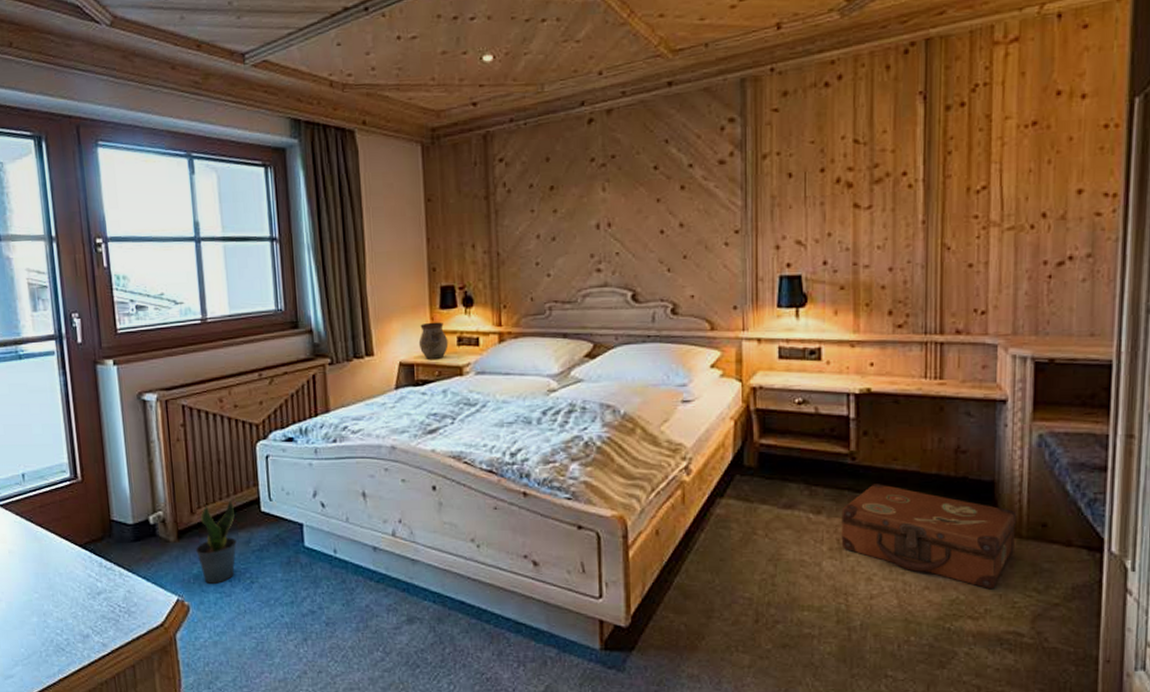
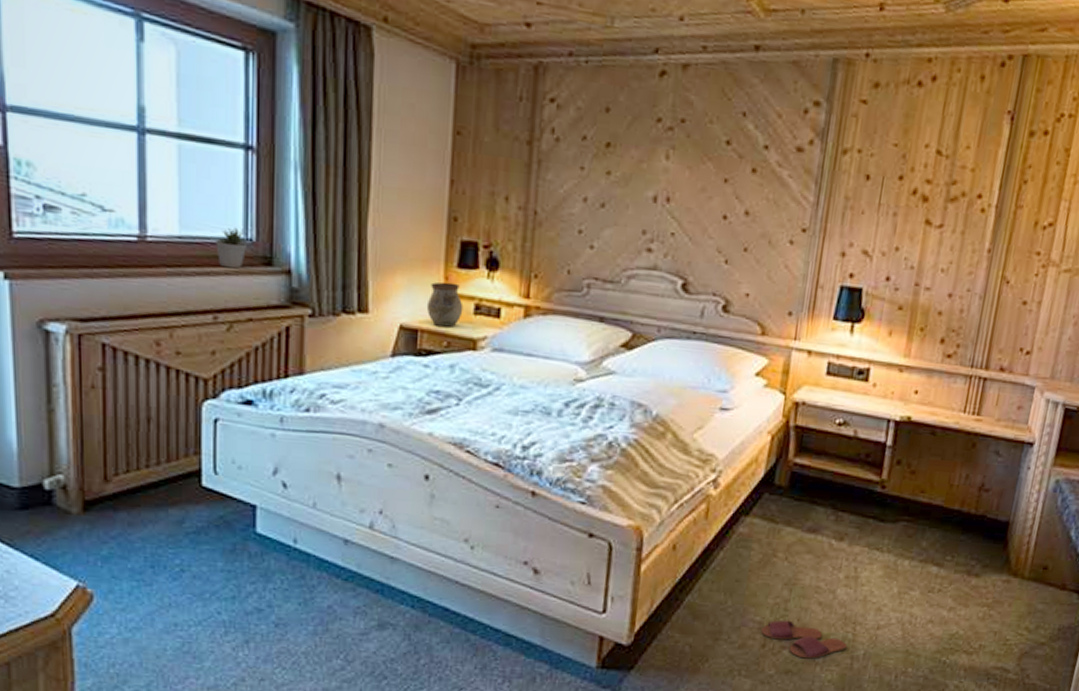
potted plant: present [195,499,237,584] -> none [107,468,165,569]
potted plant: none [256,302,278,335] -> present [216,227,246,269]
slippers: none [751,595,842,632] -> present [760,620,847,659]
suitcase: present [841,484,1017,590] -> none [858,514,1024,627]

